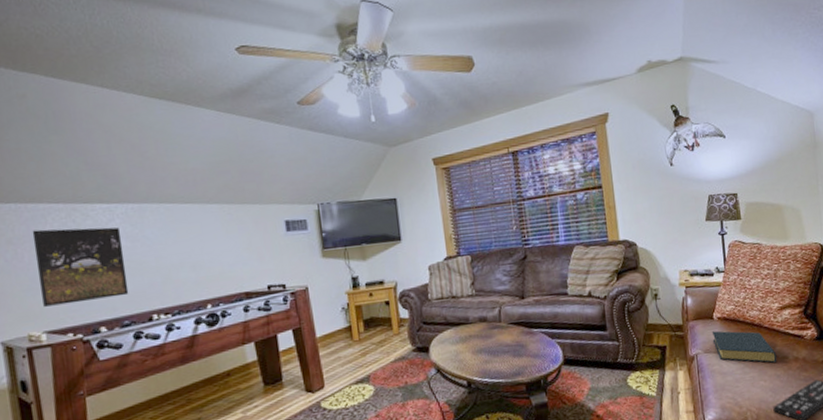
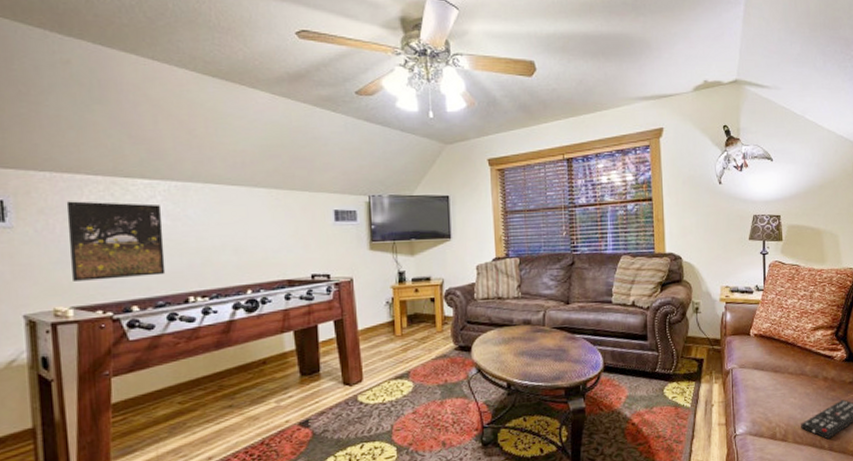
hardback book: present [711,331,777,363] -> none [747,347,808,381]

